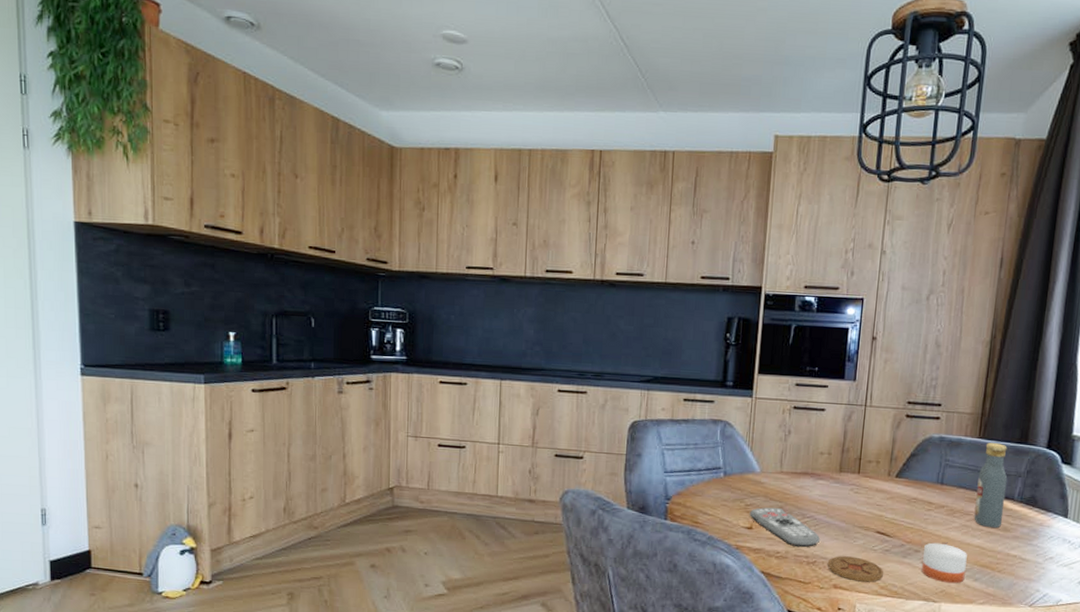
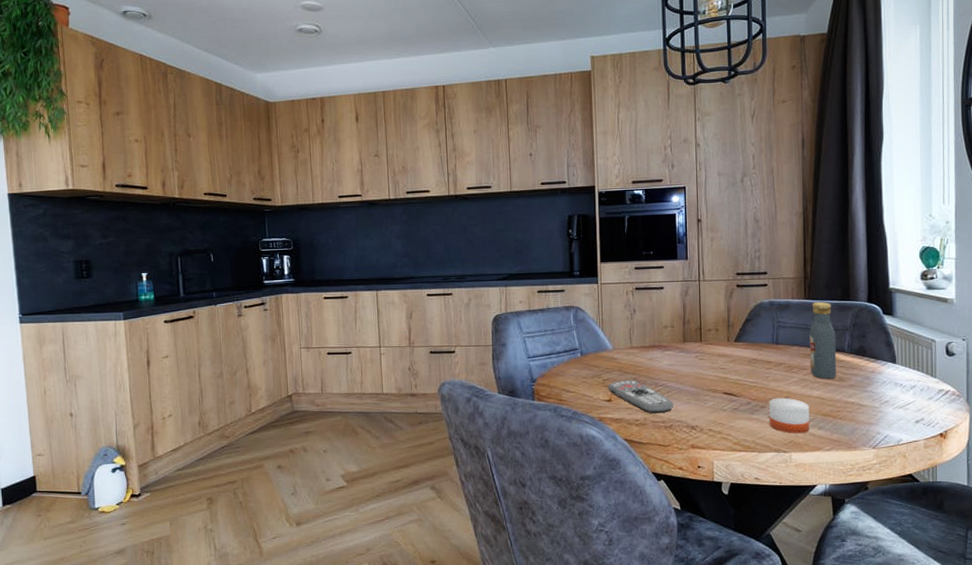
coaster: present [827,556,883,582] -> none [683,417,735,440]

